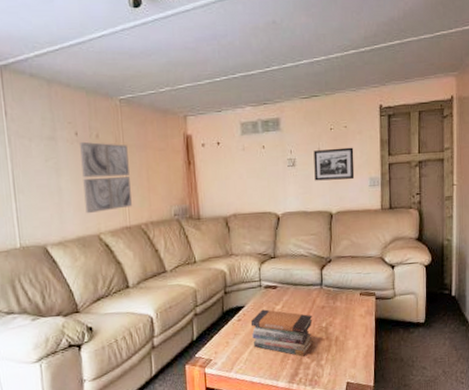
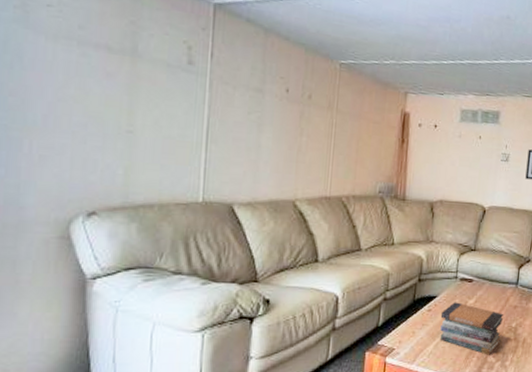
wall art: present [80,141,132,214] -> none [284,99,341,177]

